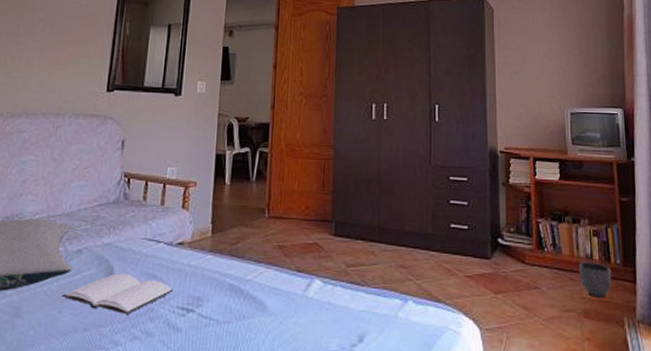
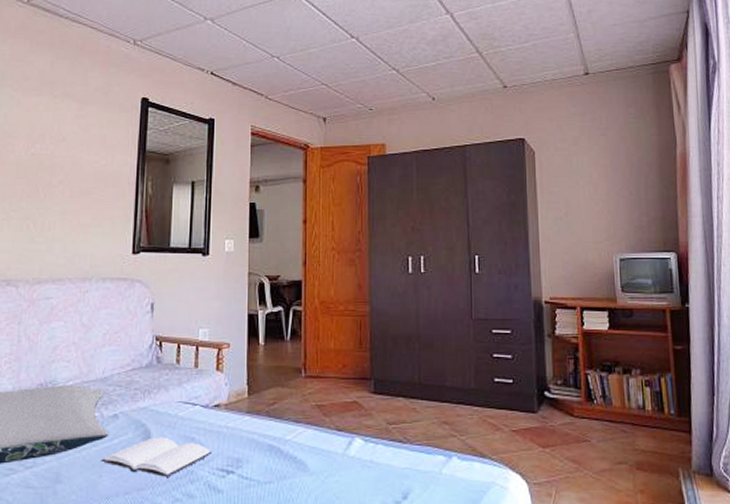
planter: present [579,261,612,297] -> none [631,412,666,449]

